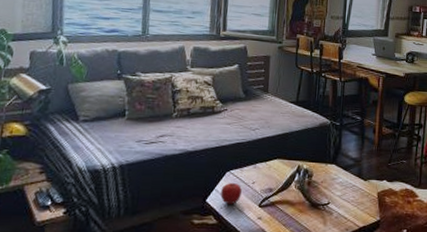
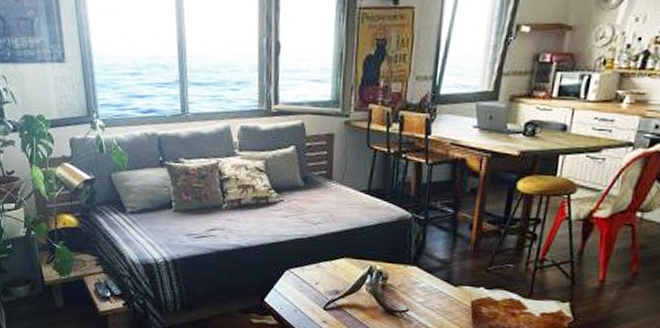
fruit: present [220,183,242,205] -> none [280,282,303,306]

